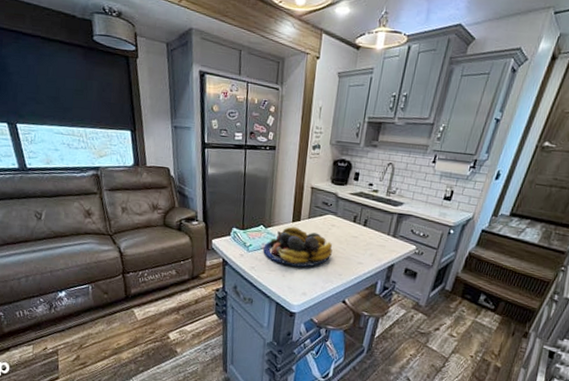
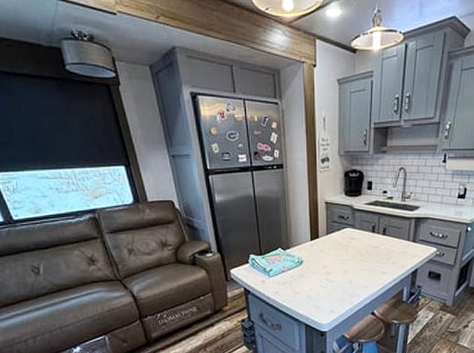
fruit bowl: present [263,226,333,267] -> none [285,245,355,286]

